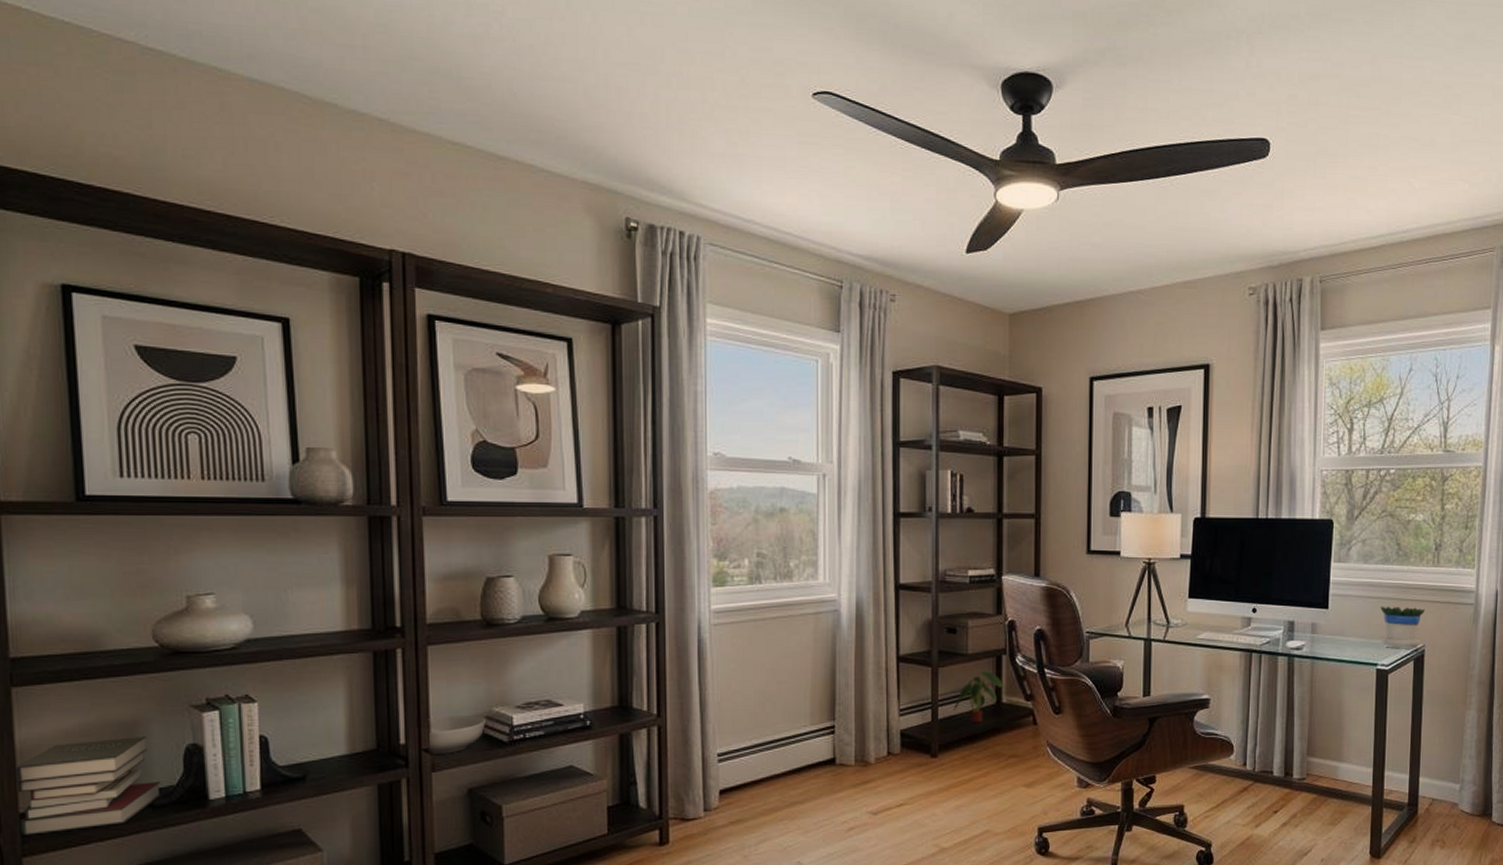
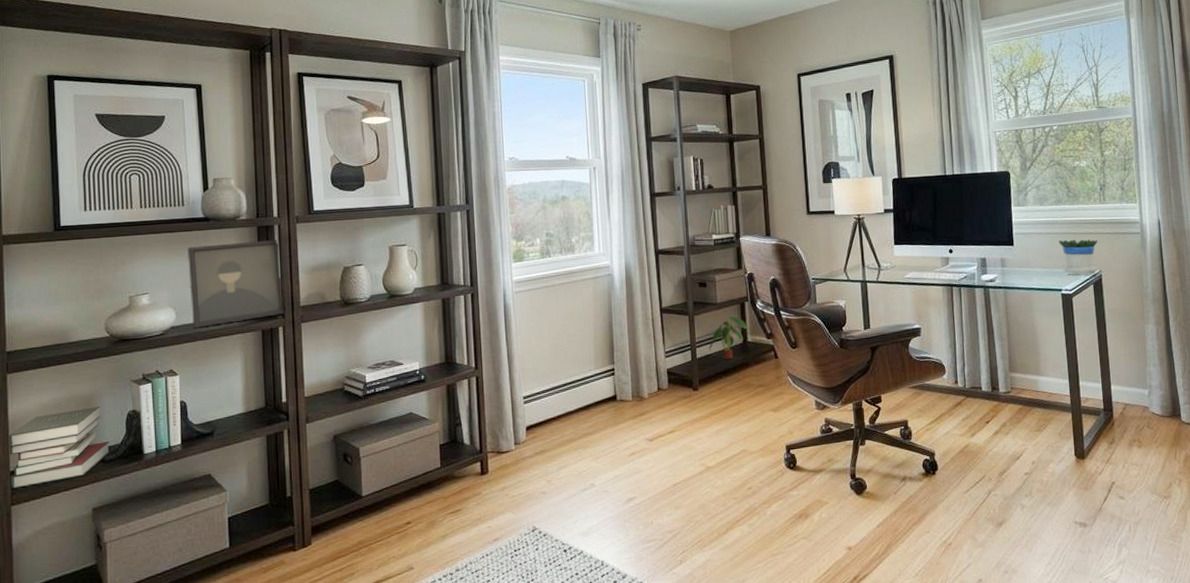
picture frame: none [270,534,406,642] -> present [188,239,286,328]
bowl: present [418,715,487,754] -> none [295,376,347,409]
books: none [963,533,1000,571] -> present [707,204,737,236]

